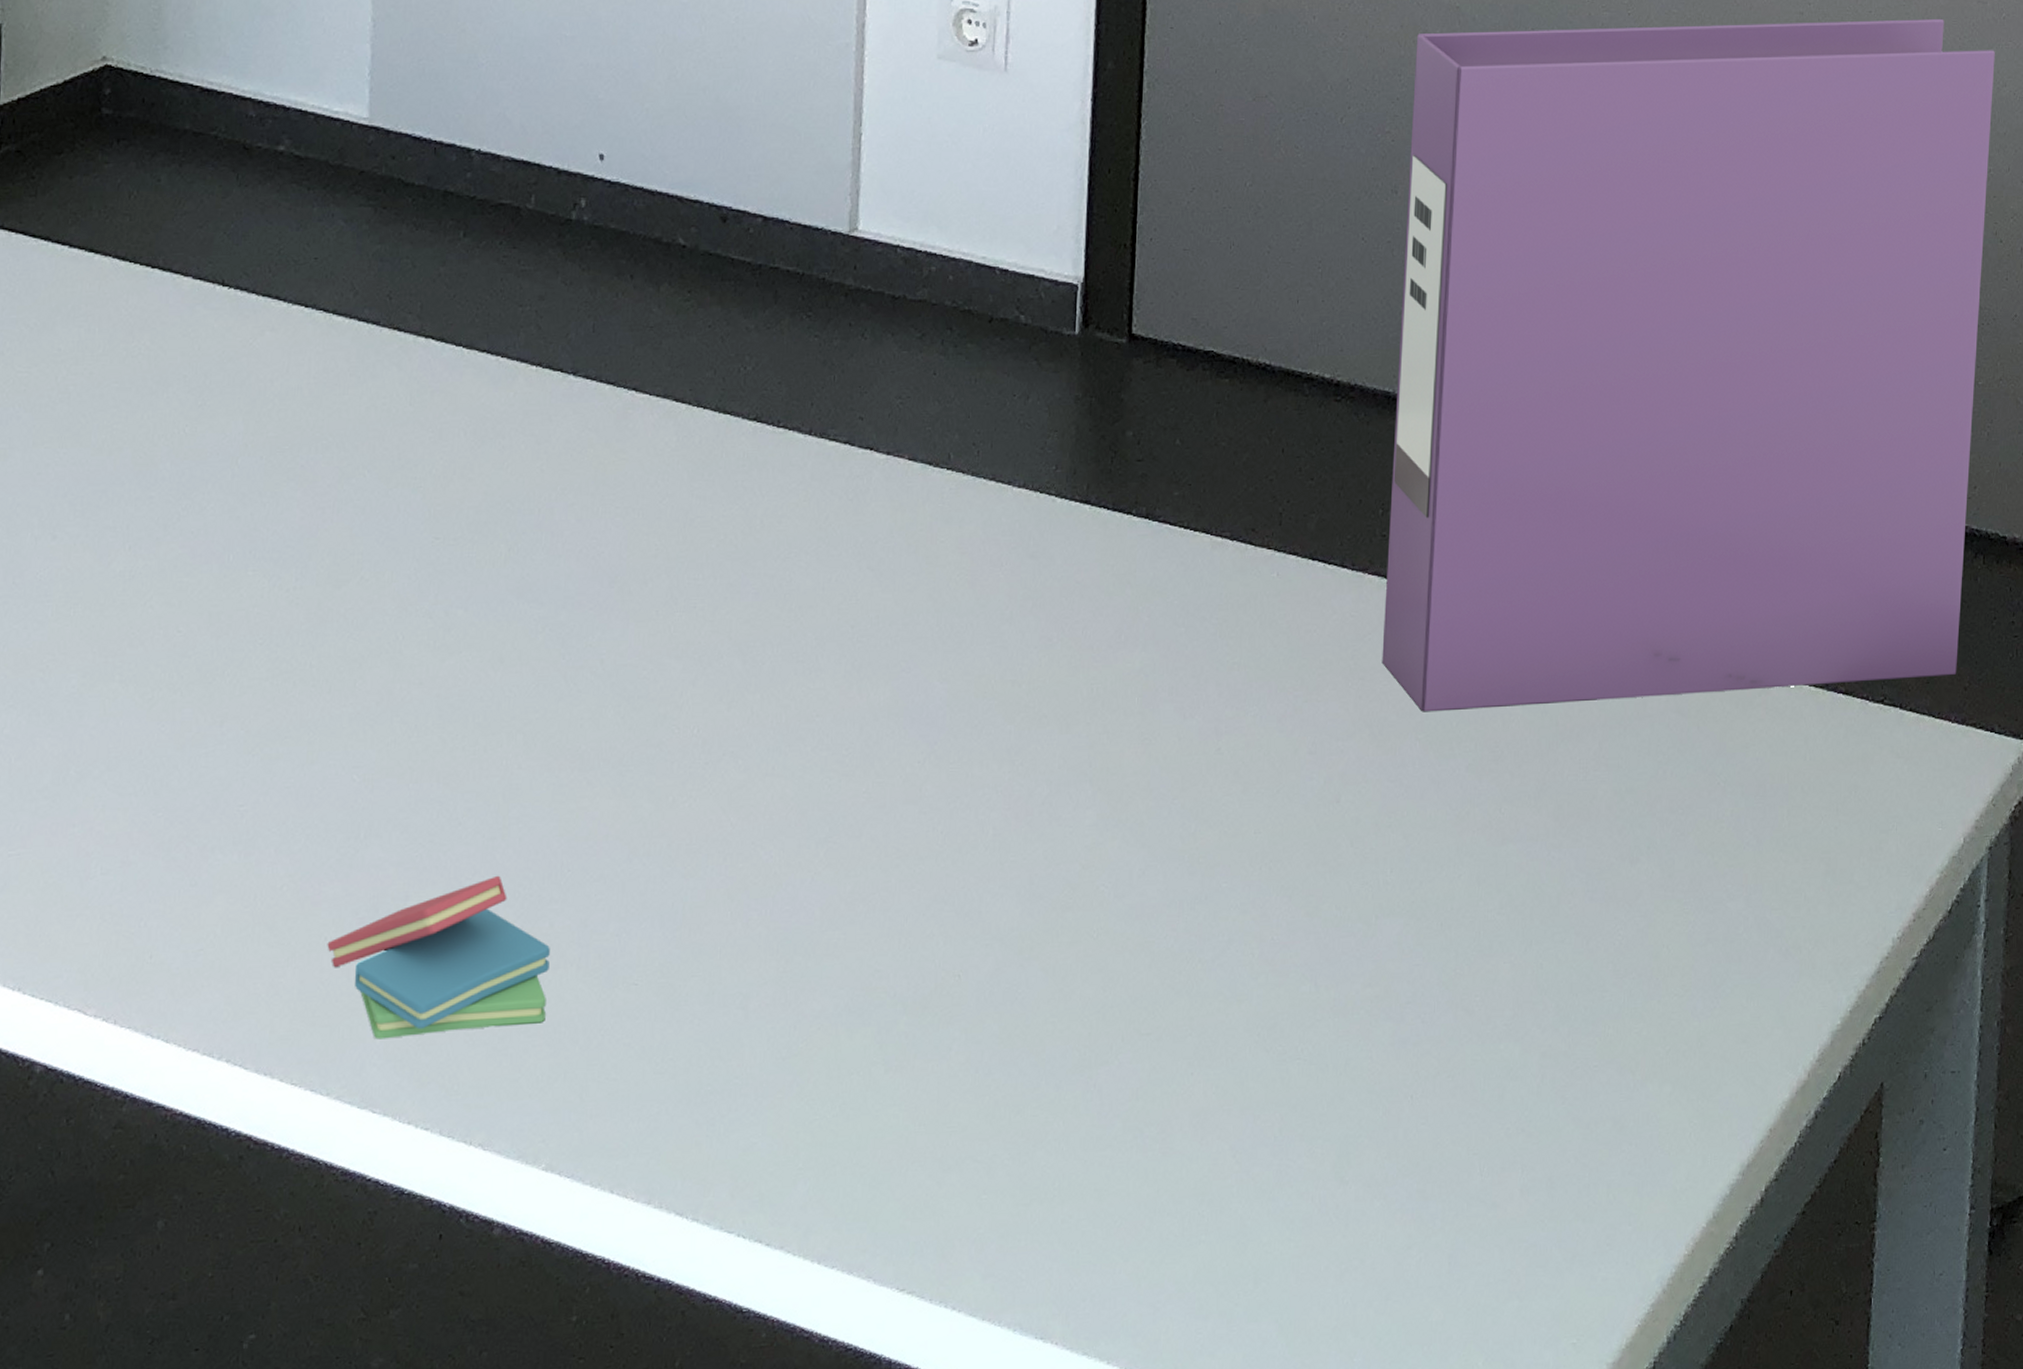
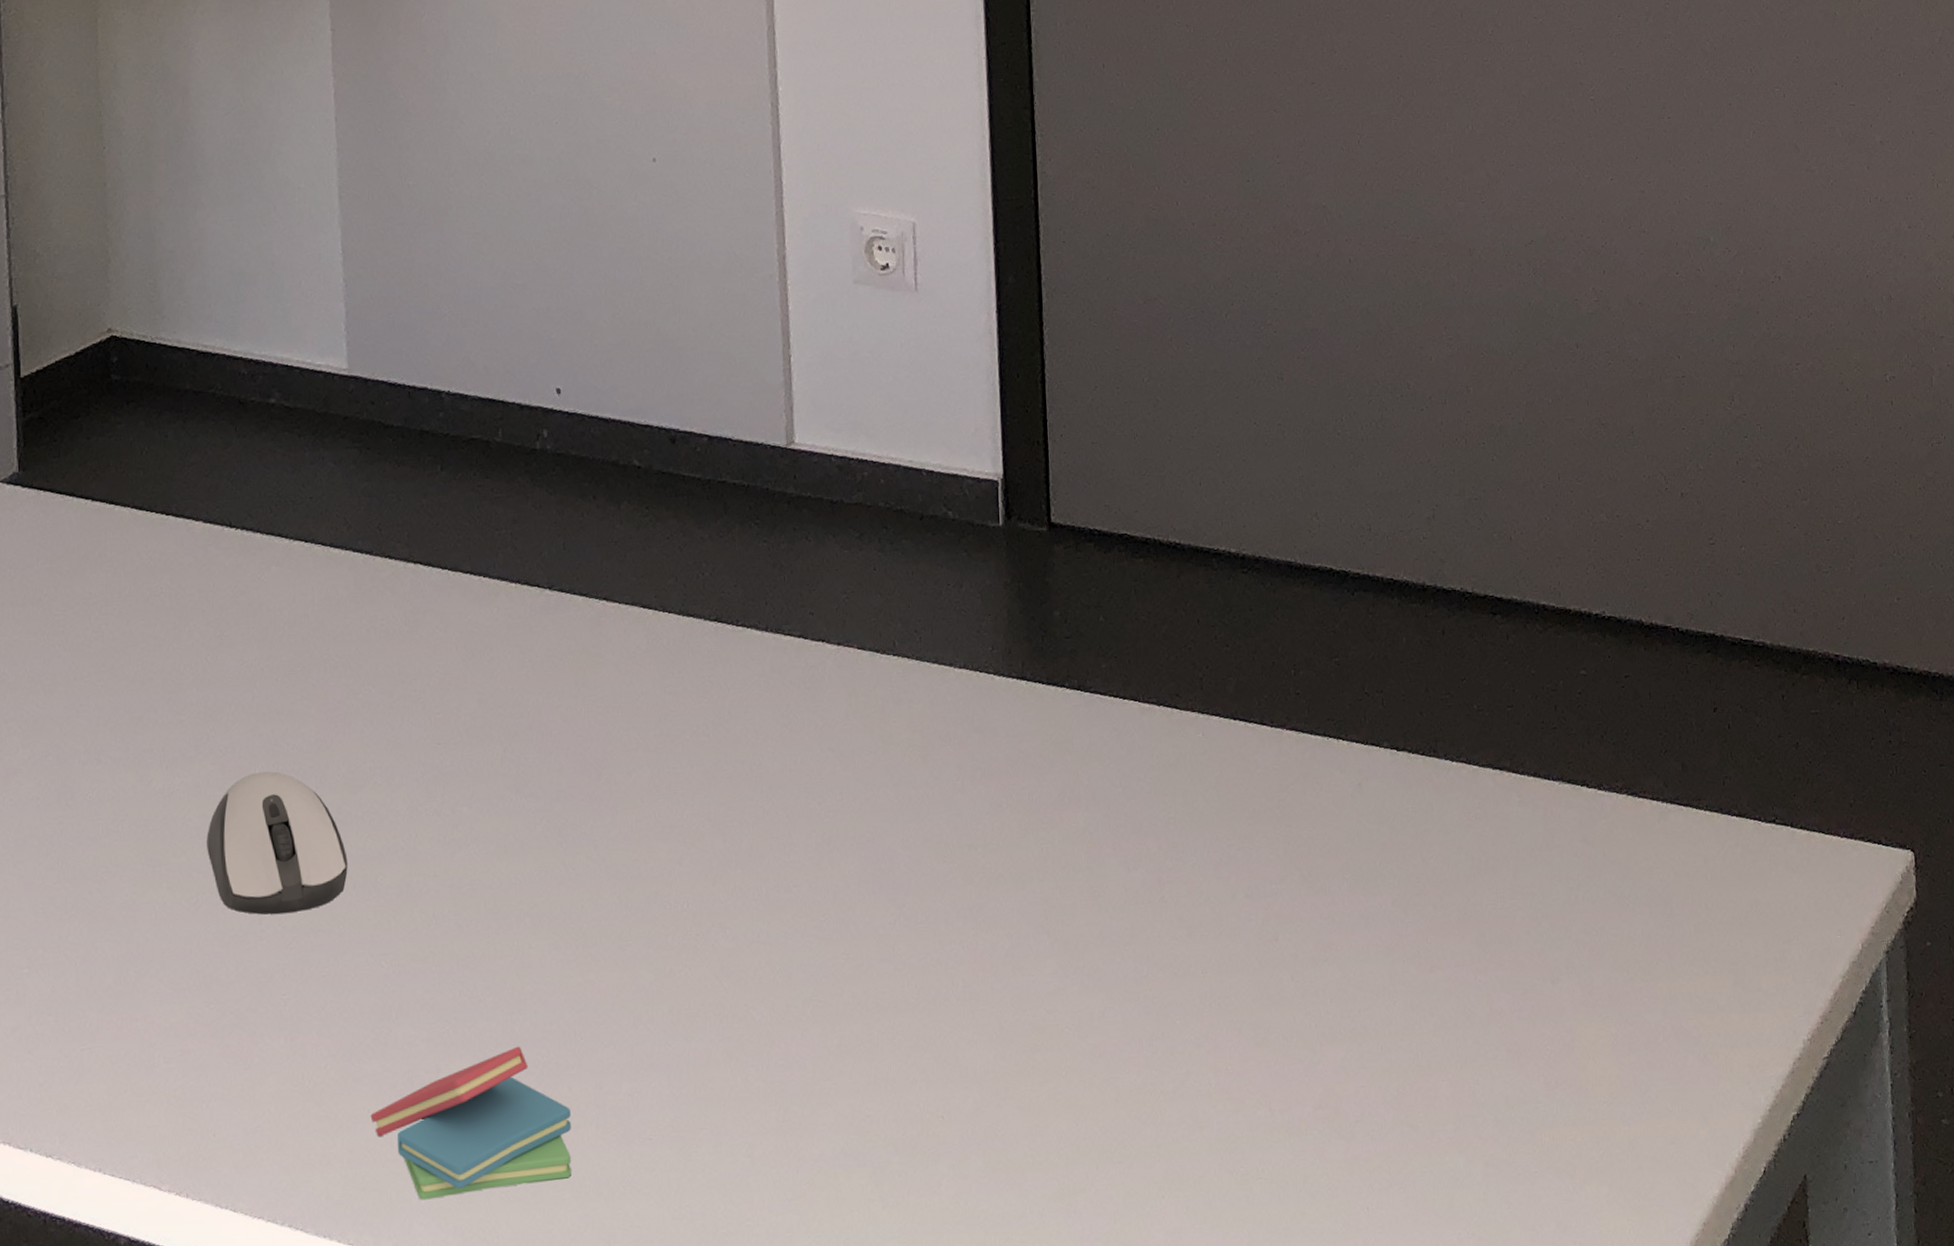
computer mouse: none [168,559,325,717] -> present [207,771,348,915]
binder: present [1382,18,1995,712] -> none [1288,188,1842,854]

